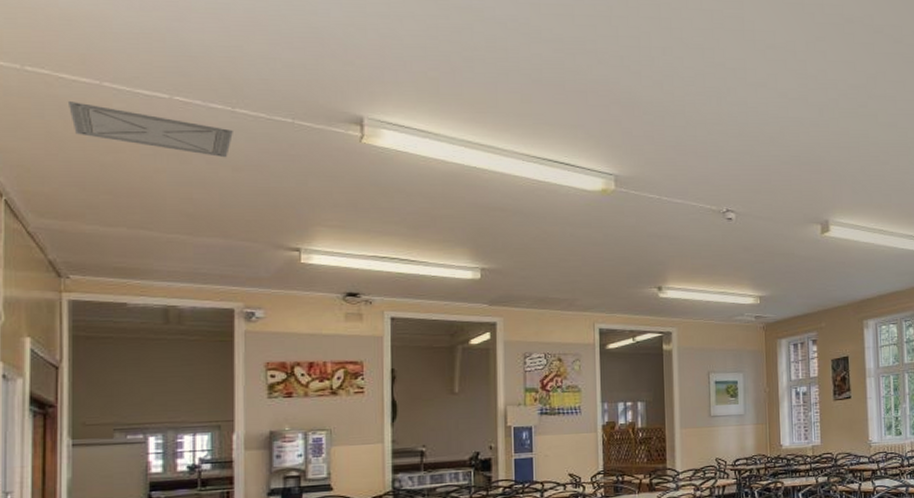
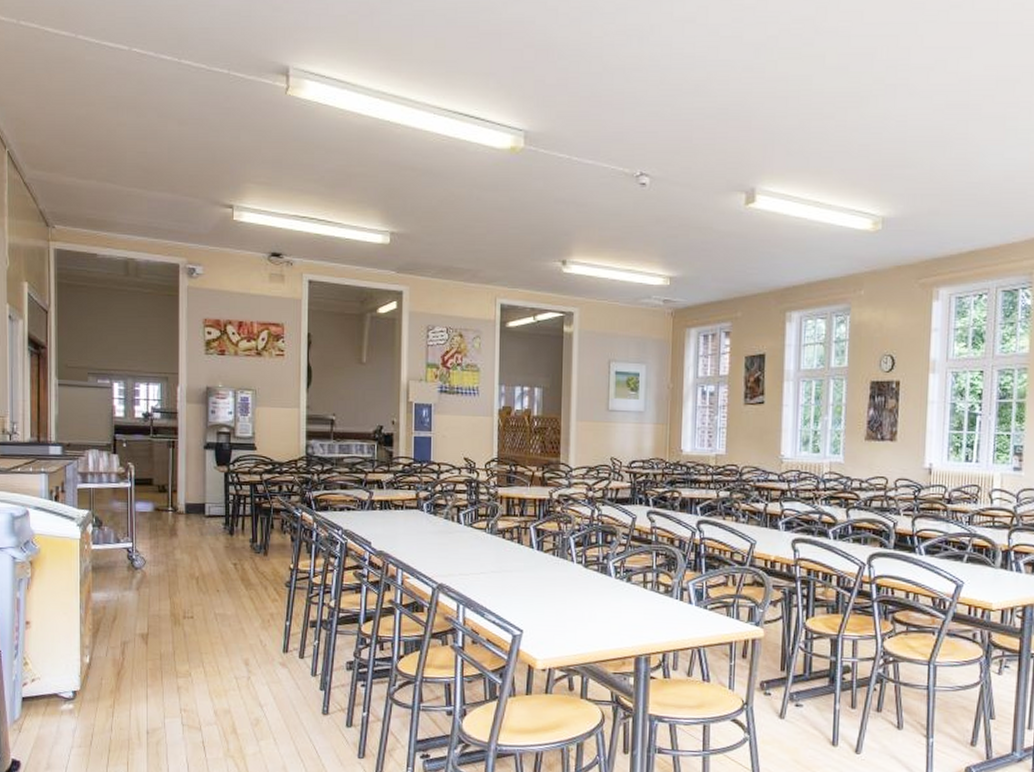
ceiling vent: present [67,100,233,158] -> none [51,54,179,111]

